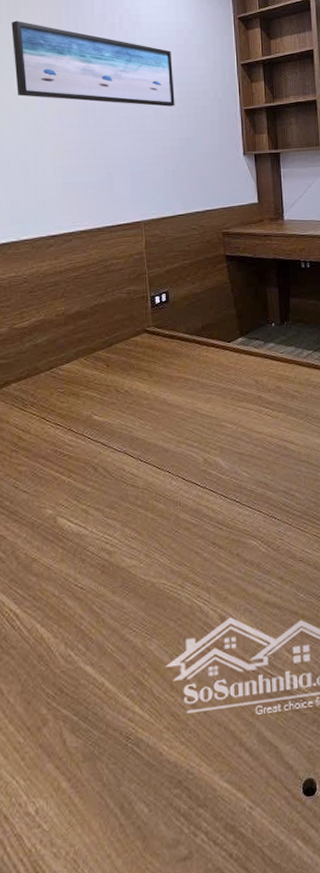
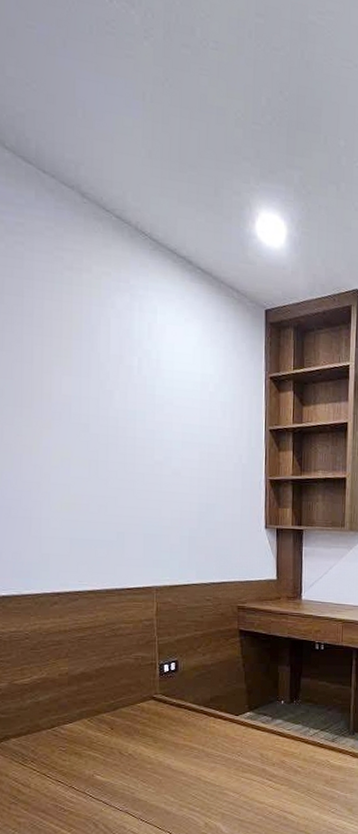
wall art: present [11,21,175,107] -> none [14,349,196,468]

